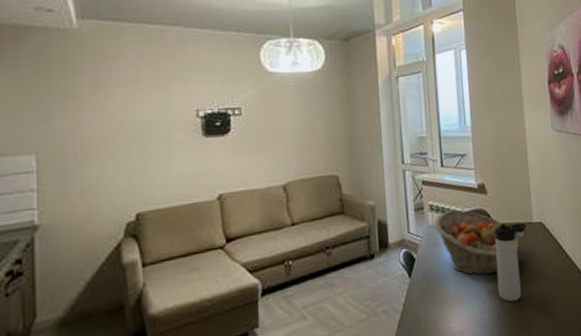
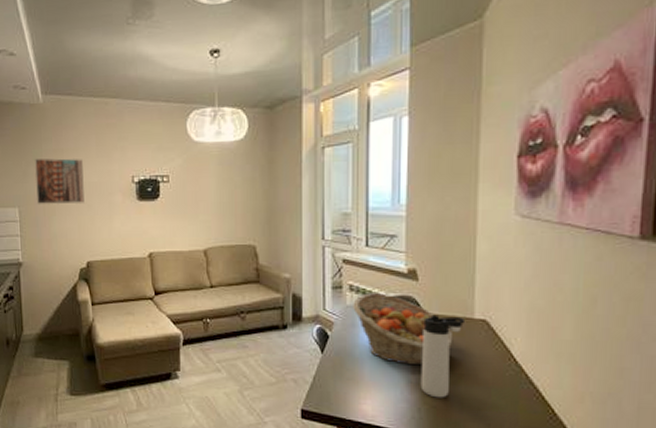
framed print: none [64,92,134,148] -> present [35,158,84,204]

